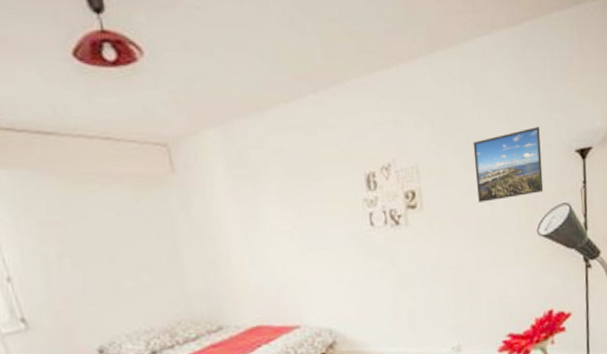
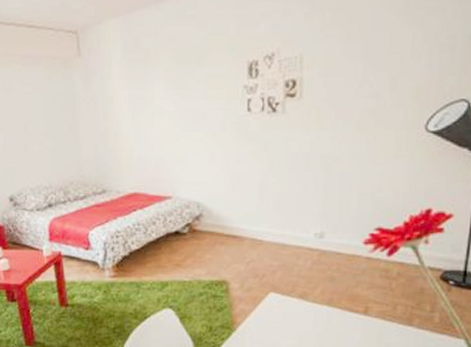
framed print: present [473,127,544,202] -> none [362,17,444,94]

